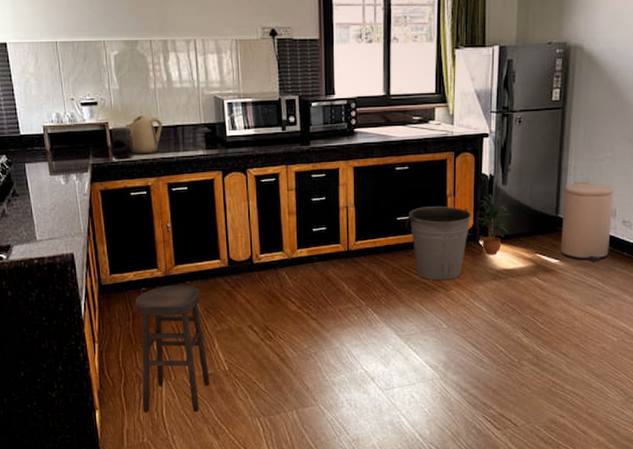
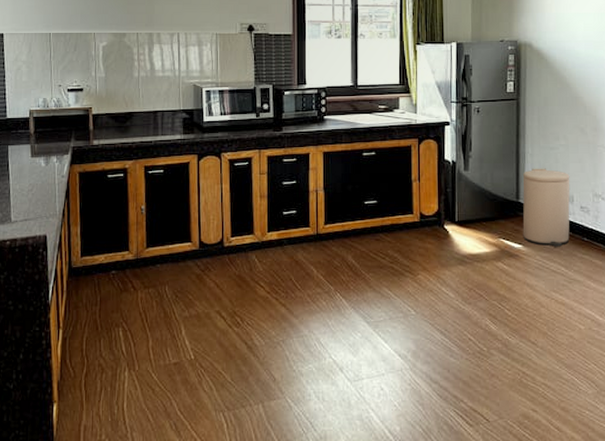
jar: present [110,126,134,160] -> none [92,111,115,143]
kettle: present [125,115,163,154] -> none [108,101,143,138]
stool: present [135,285,210,413] -> none [103,268,175,407]
bucket: present [405,205,472,281] -> none [373,190,437,265]
potted plant: present [476,194,511,255] -> none [441,179,474,240]

